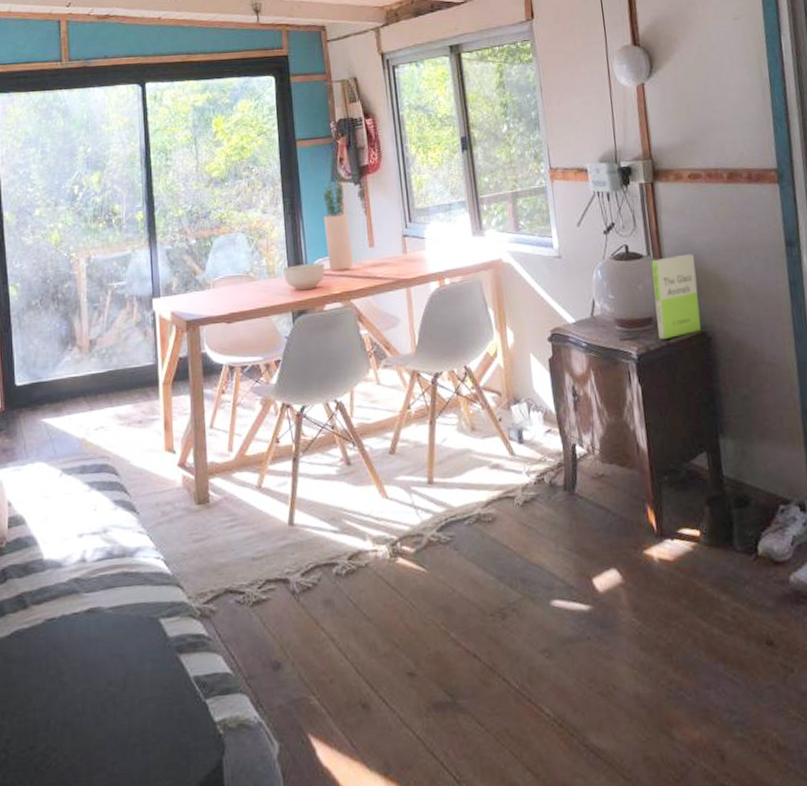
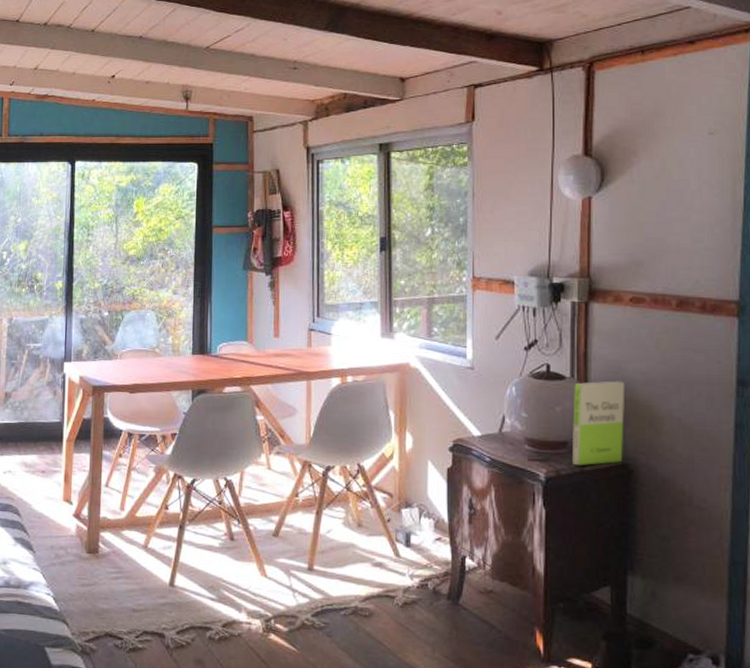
bowl: present [282,263,326,291] -> none [187,346,229,372]
vase: present [323,177,353,271] -> none [231,266,257,357]

